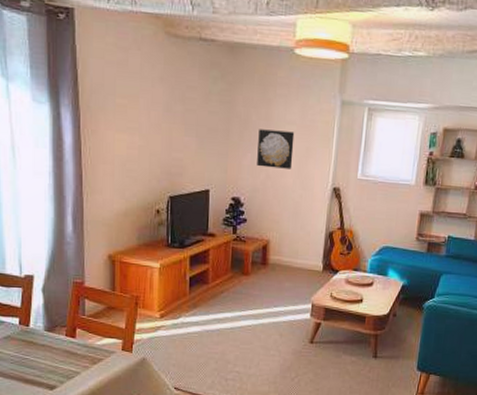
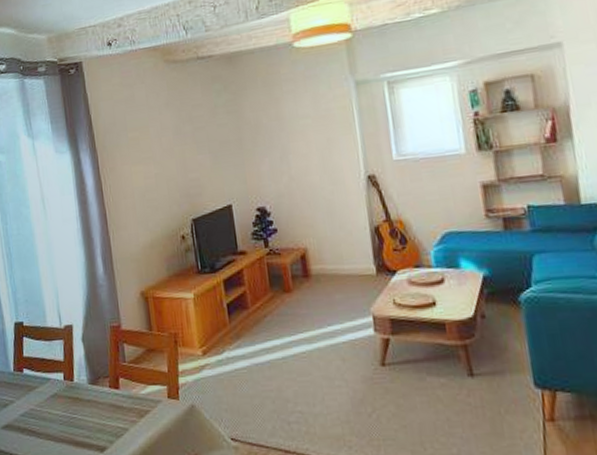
wall art: present [257,129,295,169] -> none [272,125,316,170]

